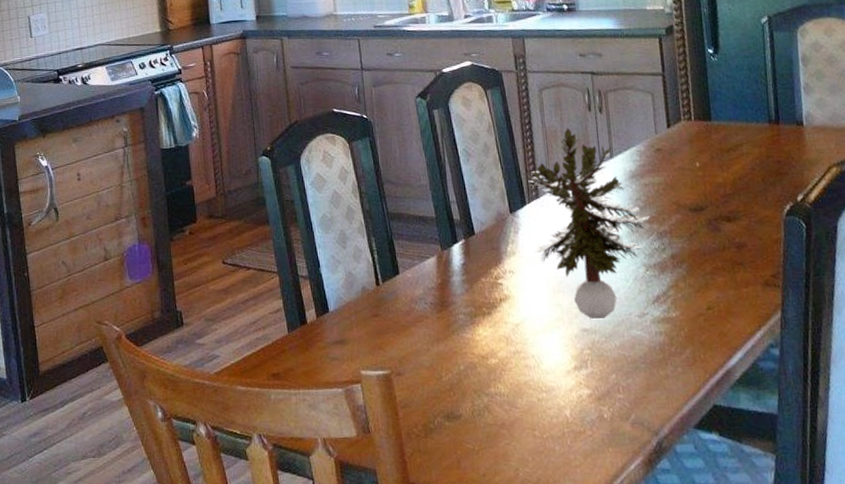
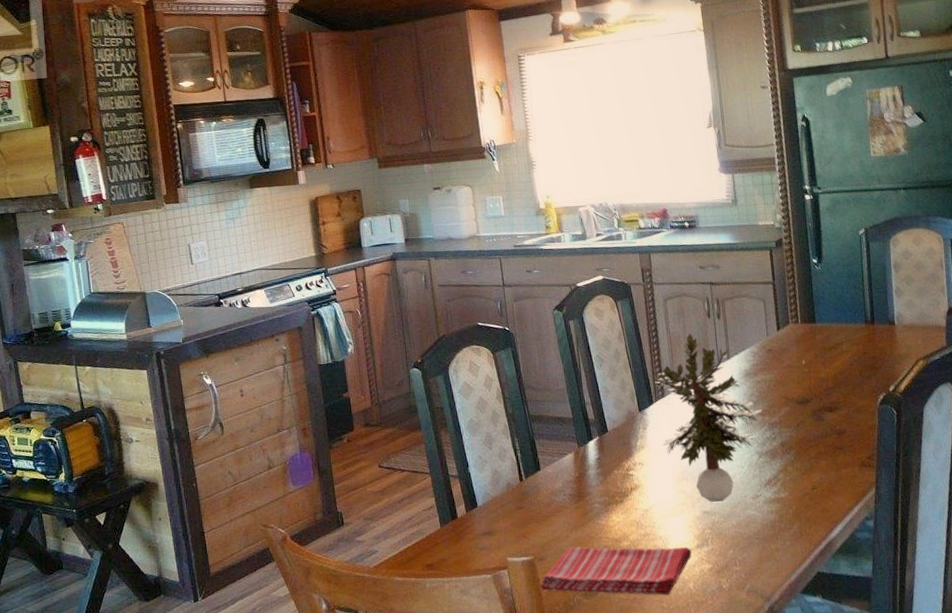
dish towel: none [397,361,569,423] -> present [540,546,692,596]

